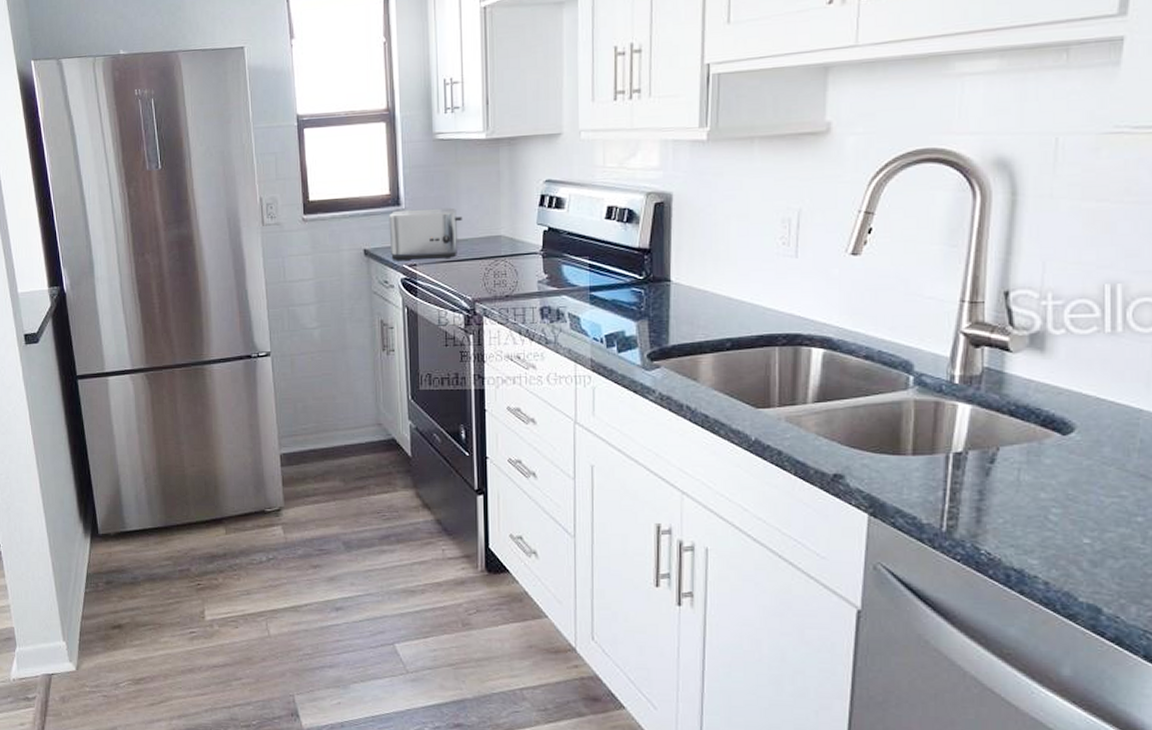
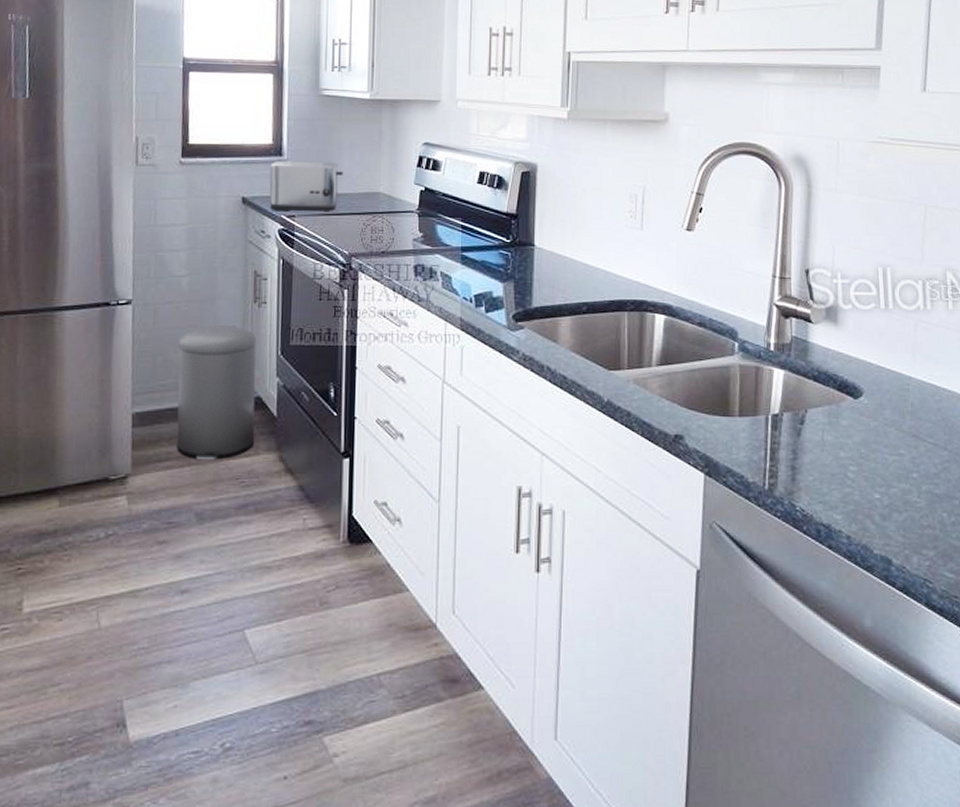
pedal bin: none [314,372,392,496] -> present [177,324,257,460]

